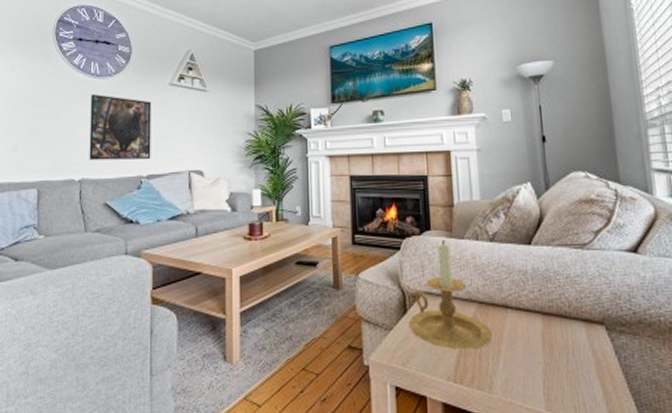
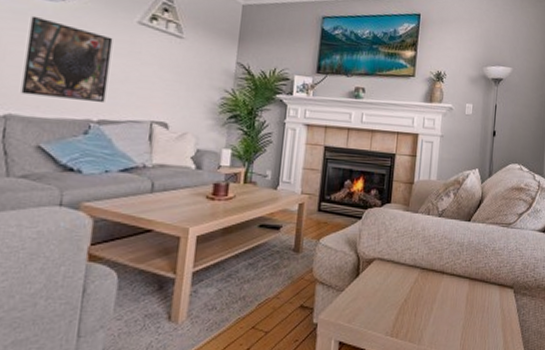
candle holder: present [408,240,493,350] -> none [358,213,428,309]

